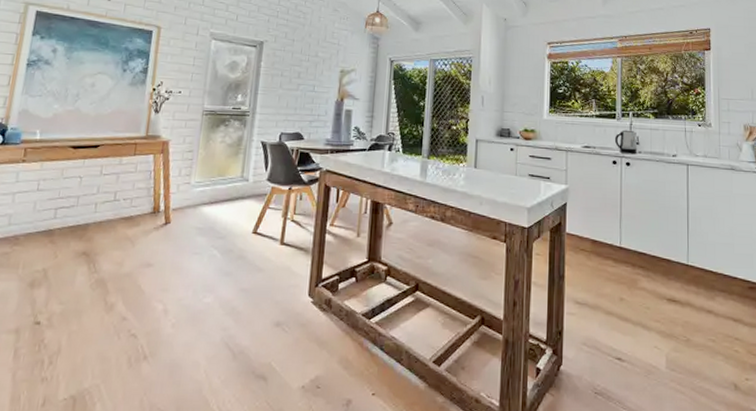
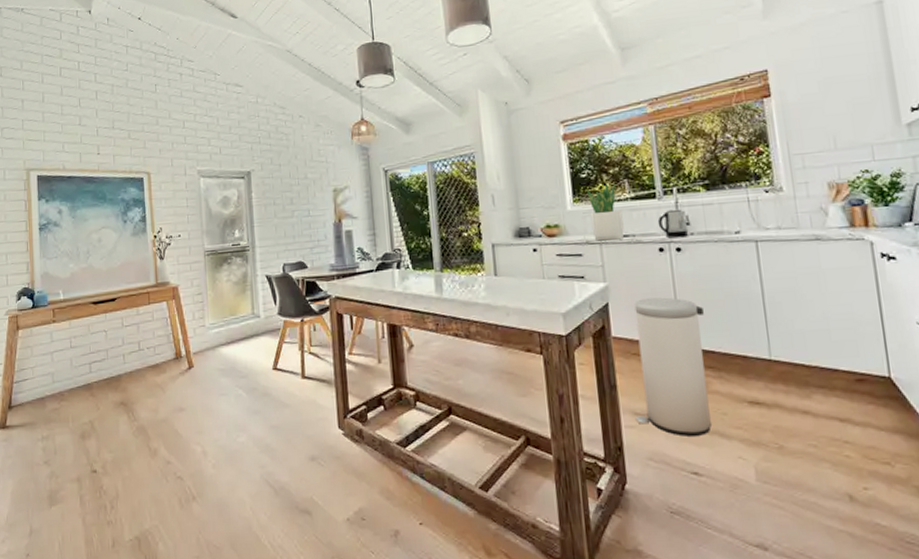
planter: none [561,101,588,150] -> present [586,183,625,241]
pedal bin: none [576,202,641,326] -> present [634,297,711,436]

